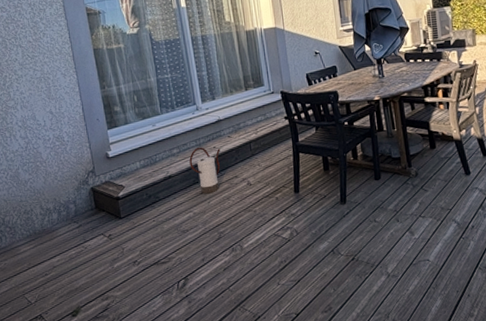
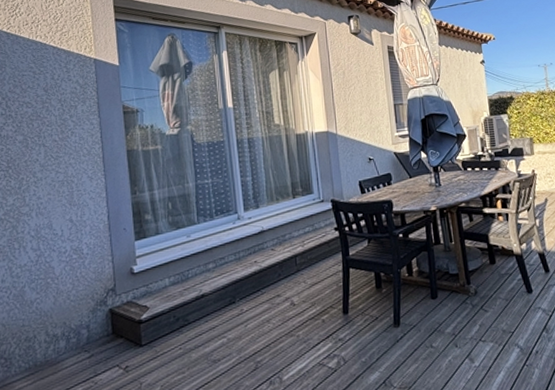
watering can: present [189,147,221,194] -> none [226,261,262,316]

